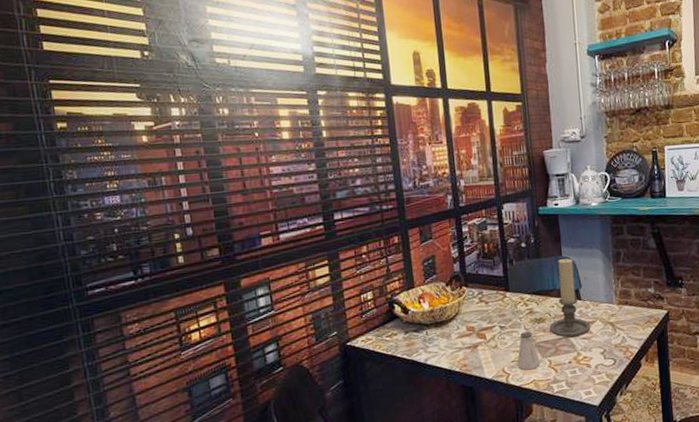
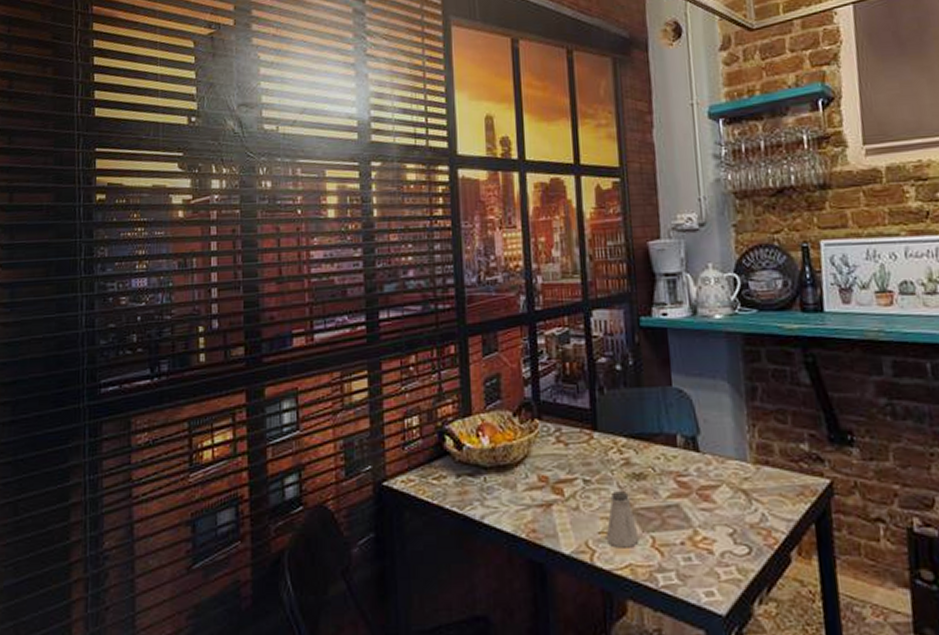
candle holder: present [549,258,591,339] -> none [653,391,714,508]

